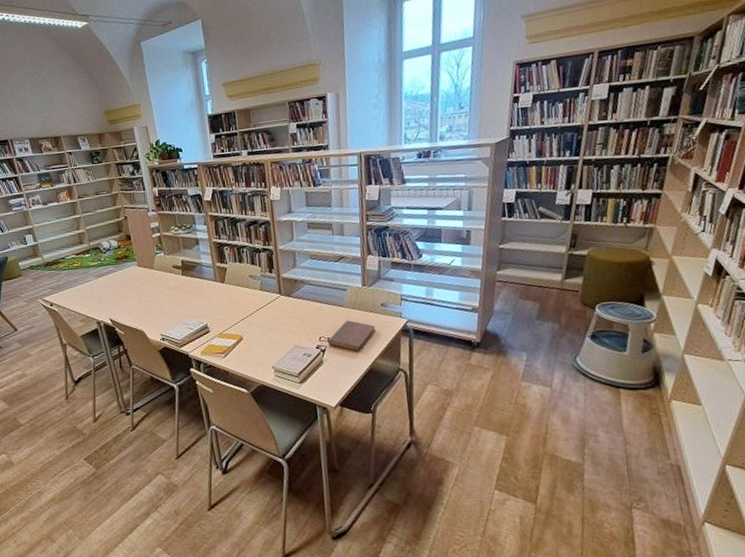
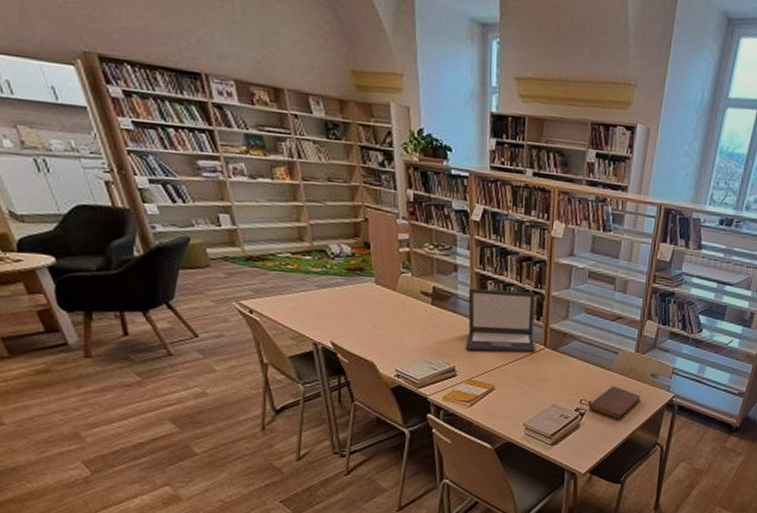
laptop: none [209,250,272,309] -> present [466,288,535,353]

